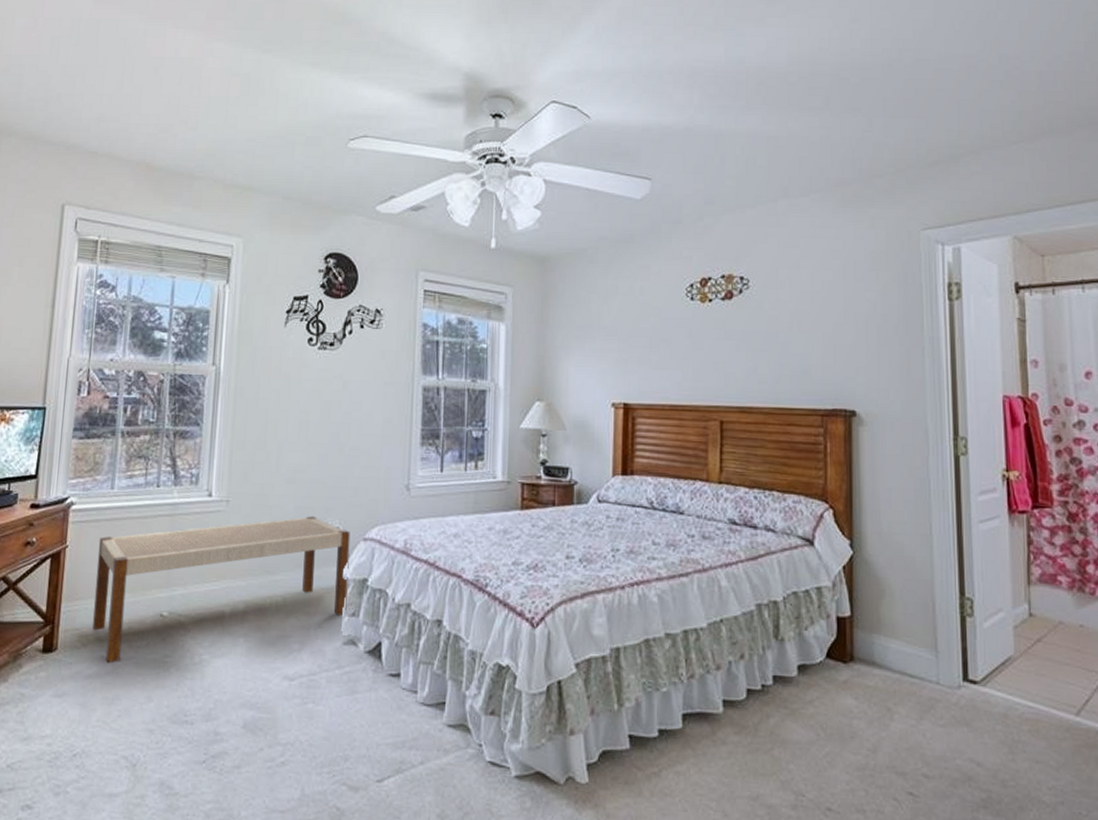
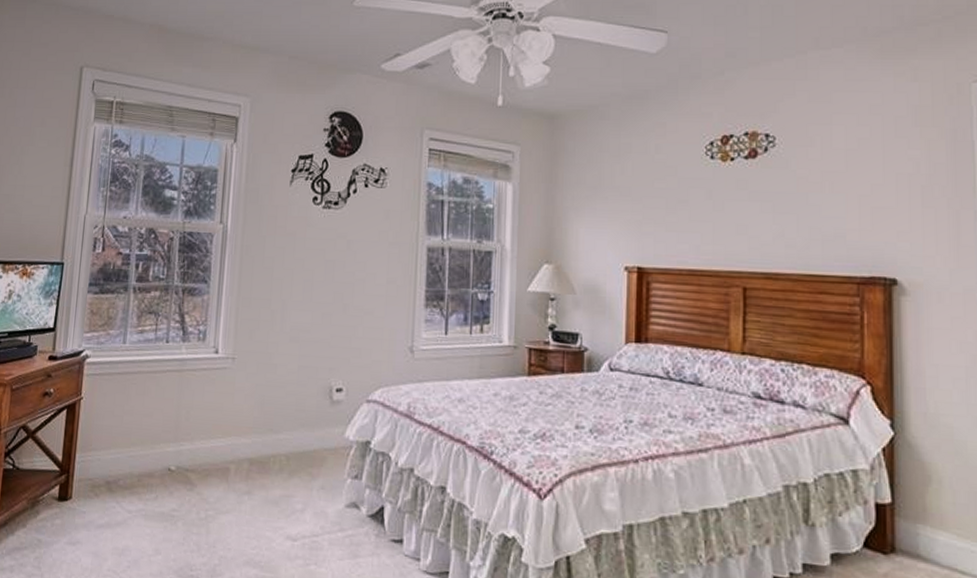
bench: present [92,516,351,664] -> none [104,376,354,515]

